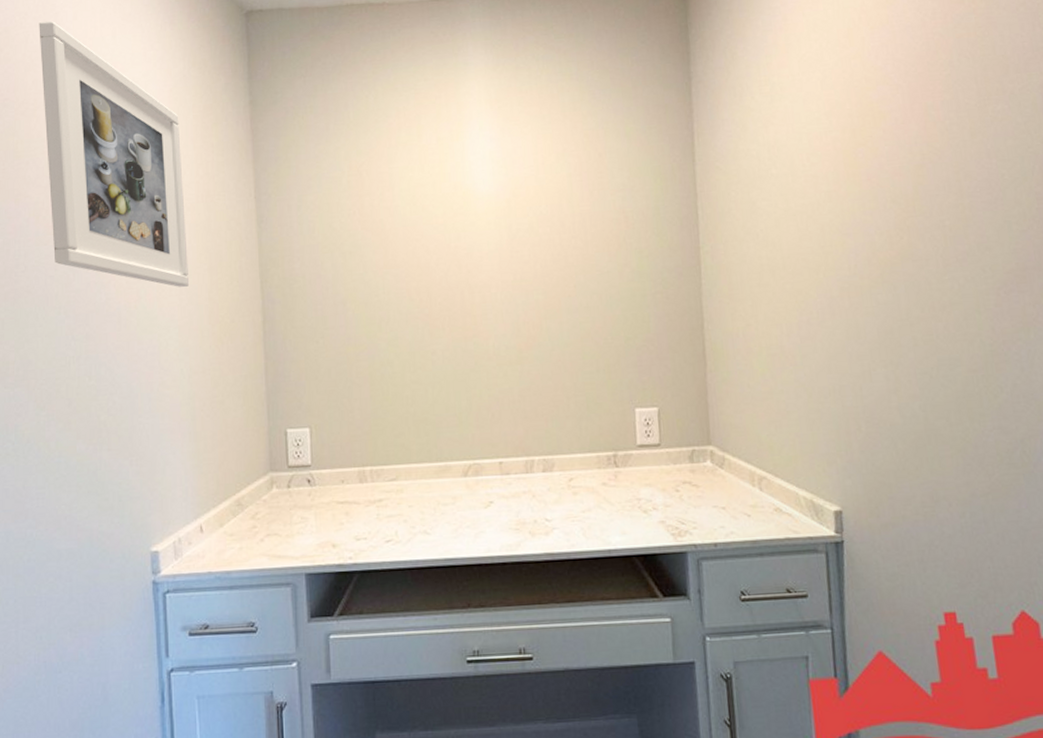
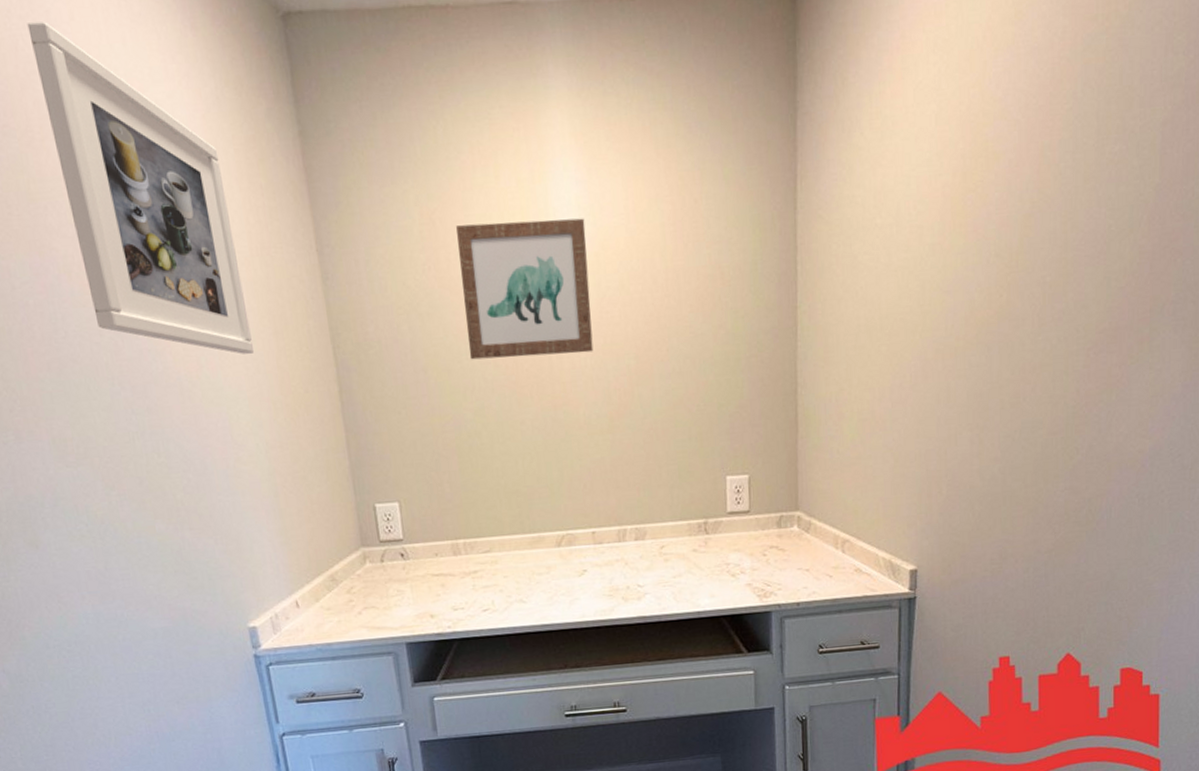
wall art: none [381,170,504,294] -> present [456,218,594,360]

